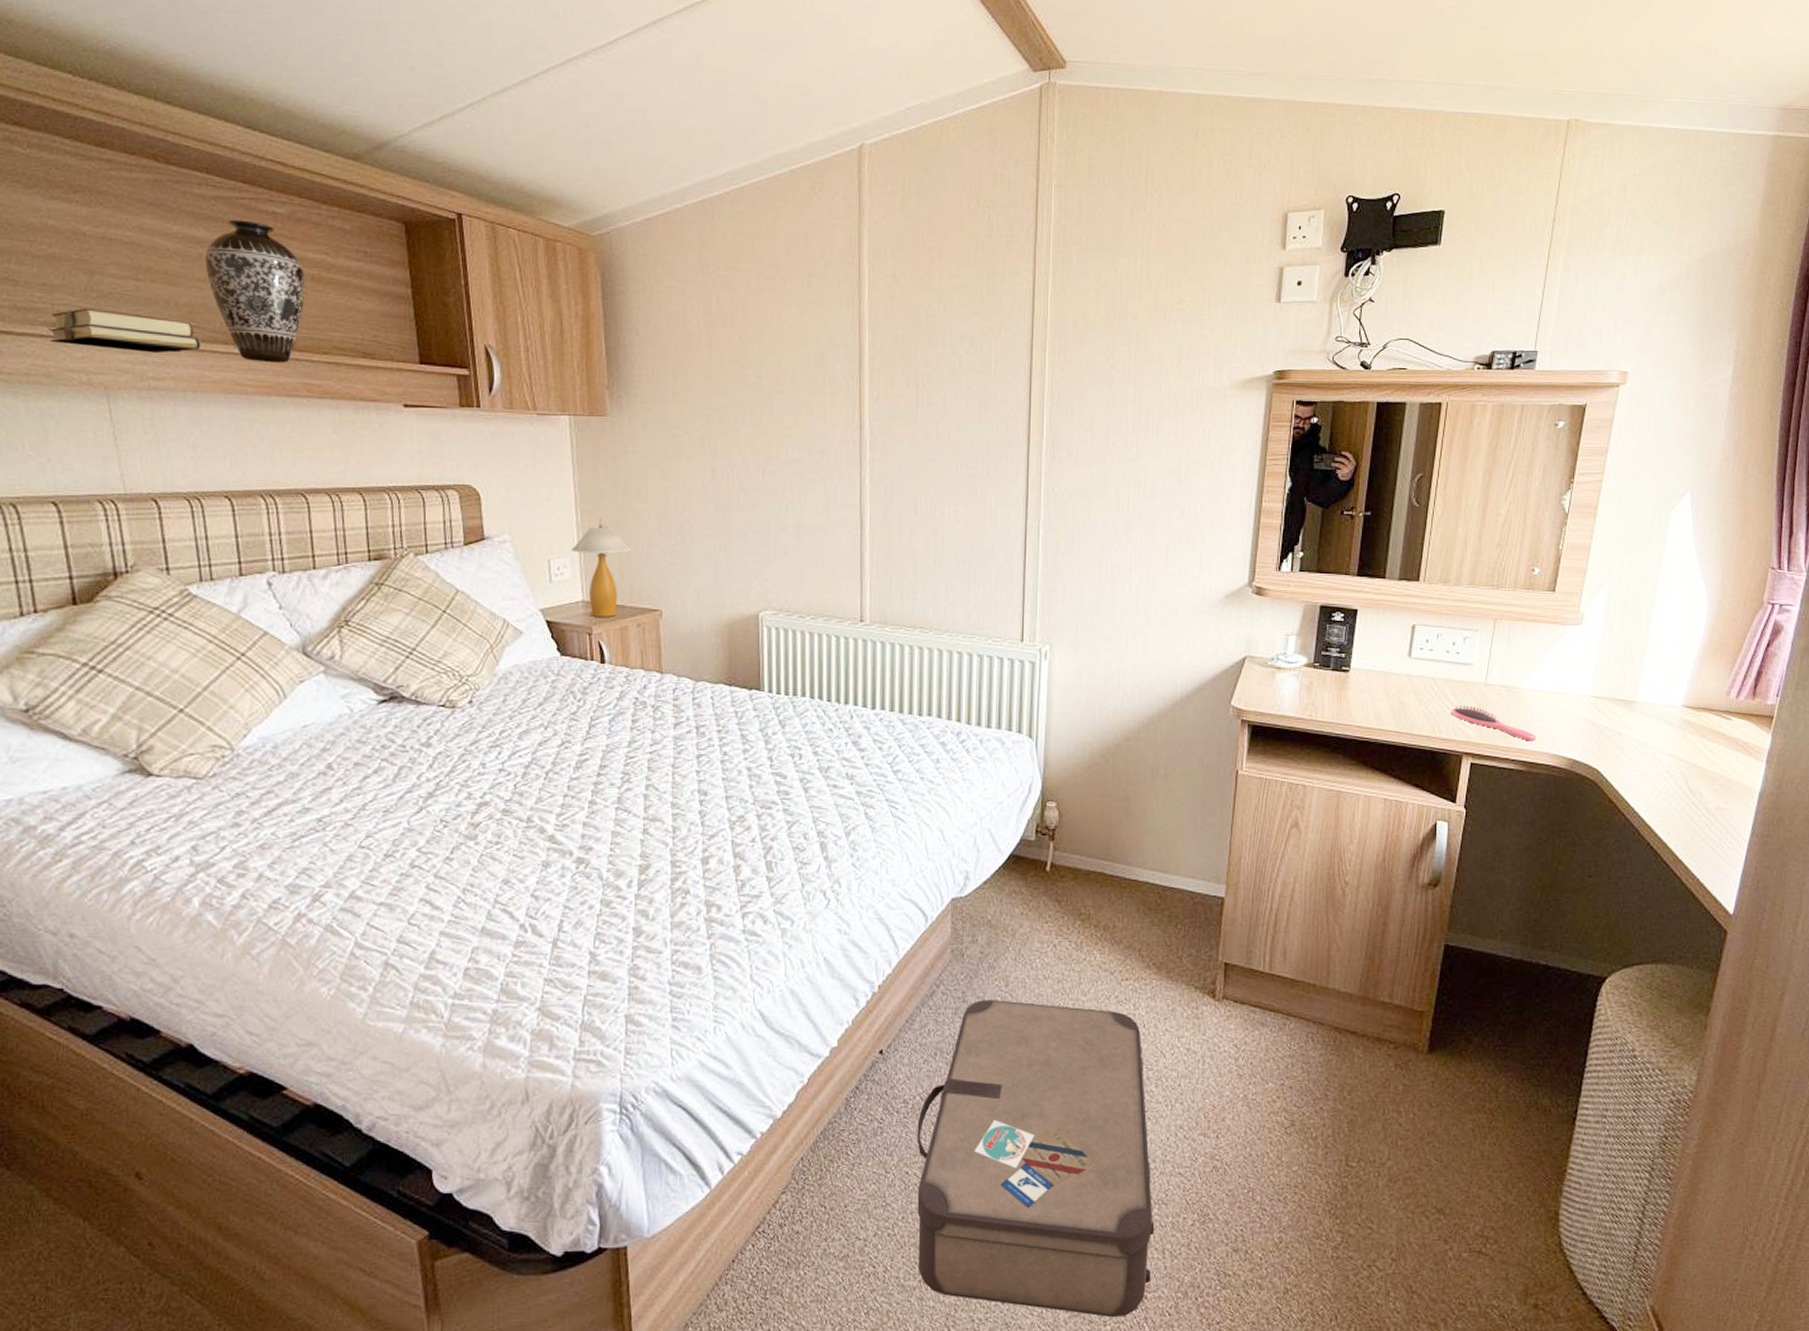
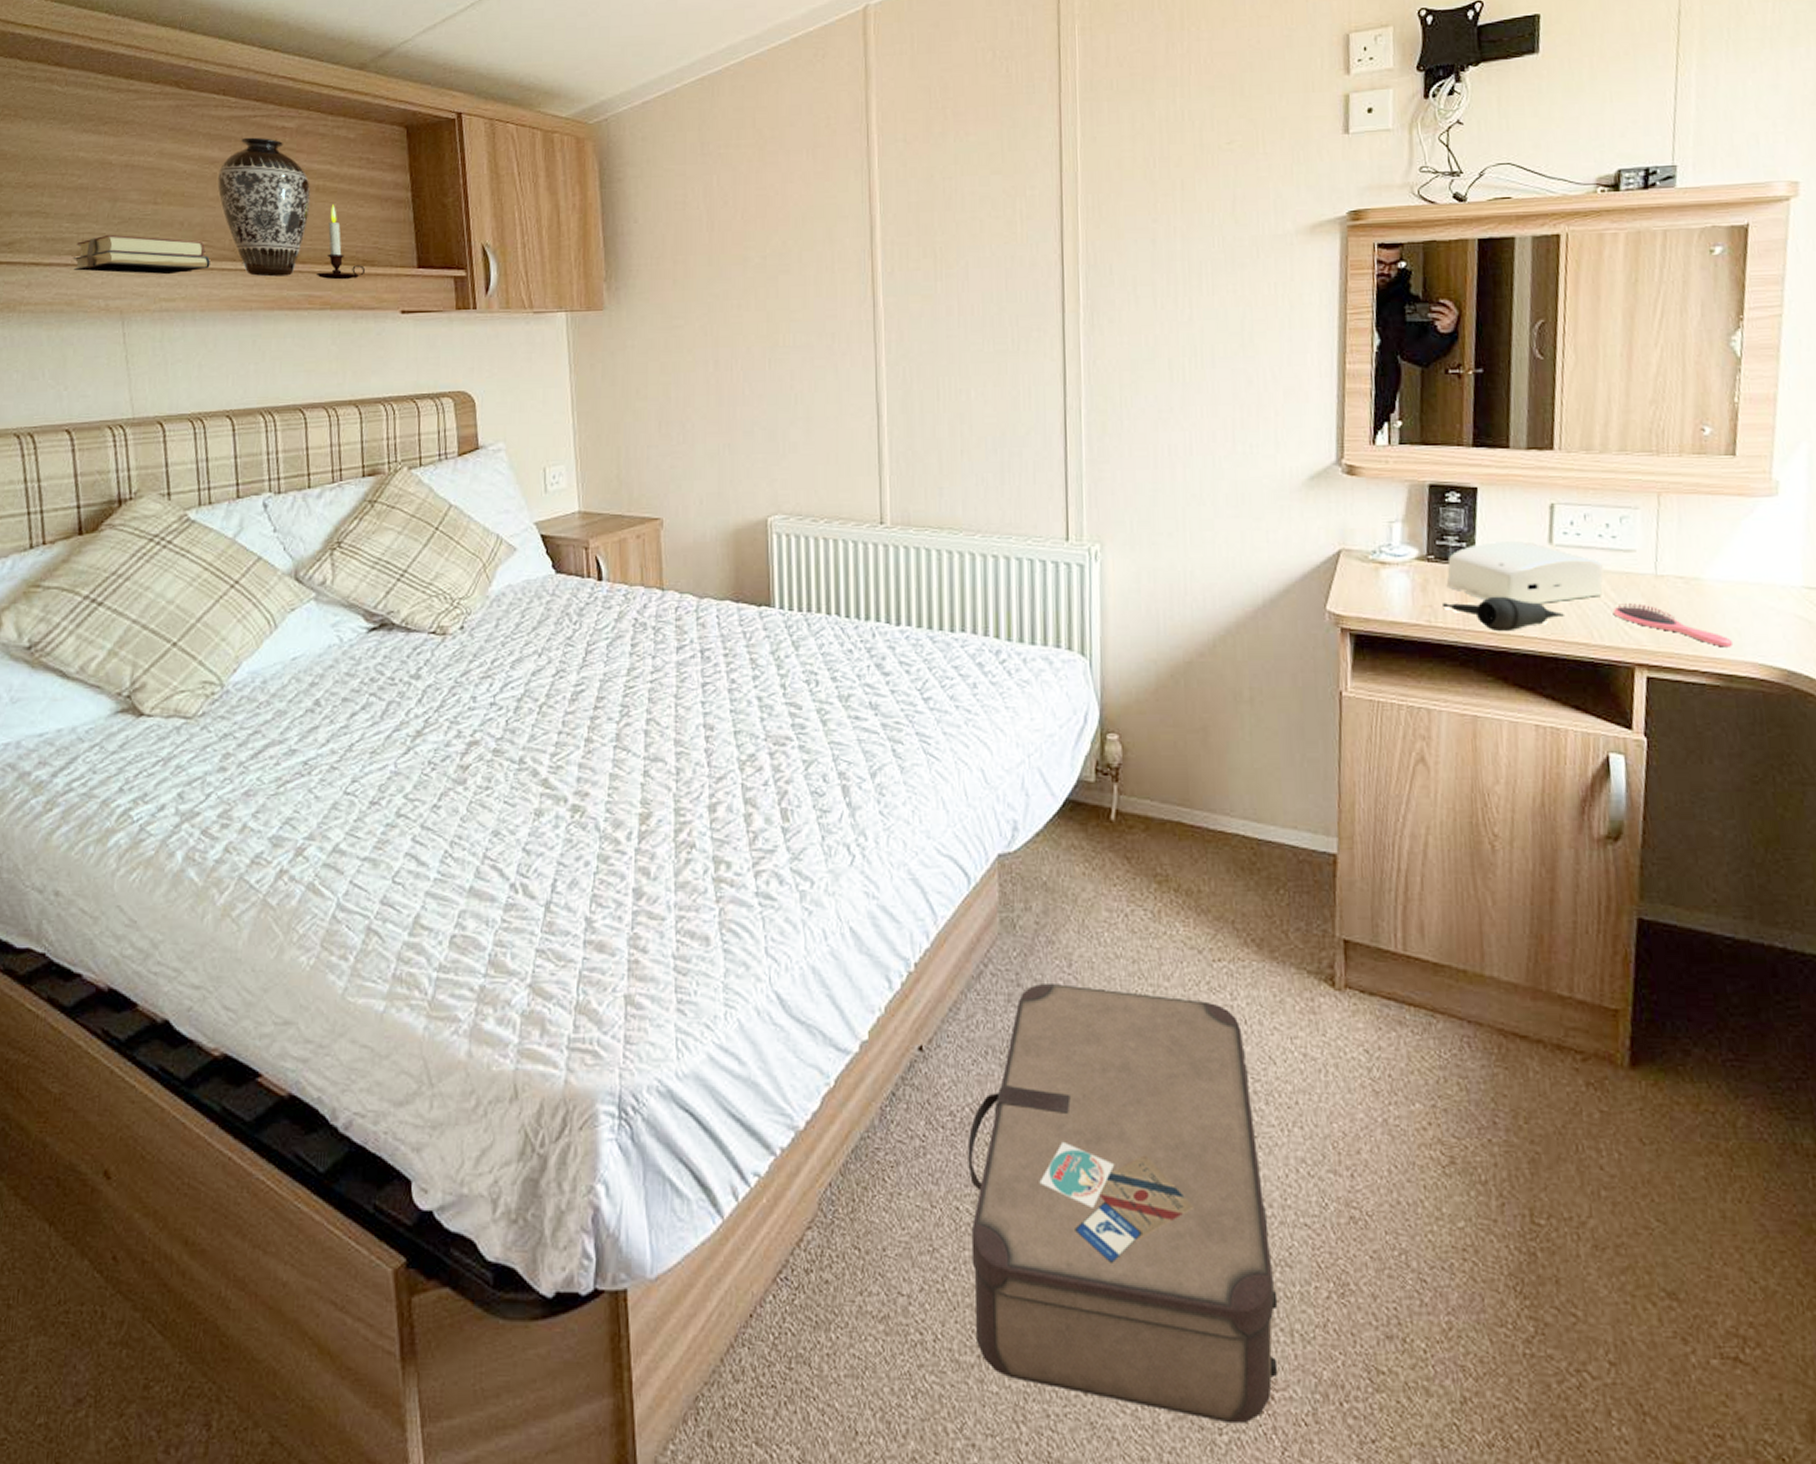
candle: none [314,295,366,371] -> present [315,205,366,280]
table lamp: present [571,519,632,618] -> none [567,421,630,530]
hair dryer: none [1321,697,1415,726] -> present [1441,596,1566,632]
tissue dispenser: none [1326,654,1447,704] -> present [1446,541,1604,604]

